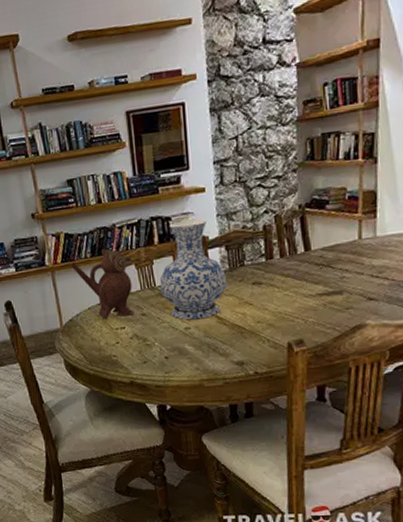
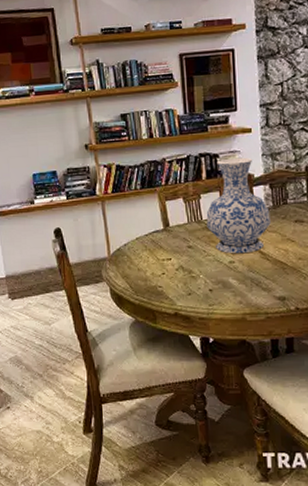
teapot: present [70,248,135,319] -> none [120,181,181,250]

